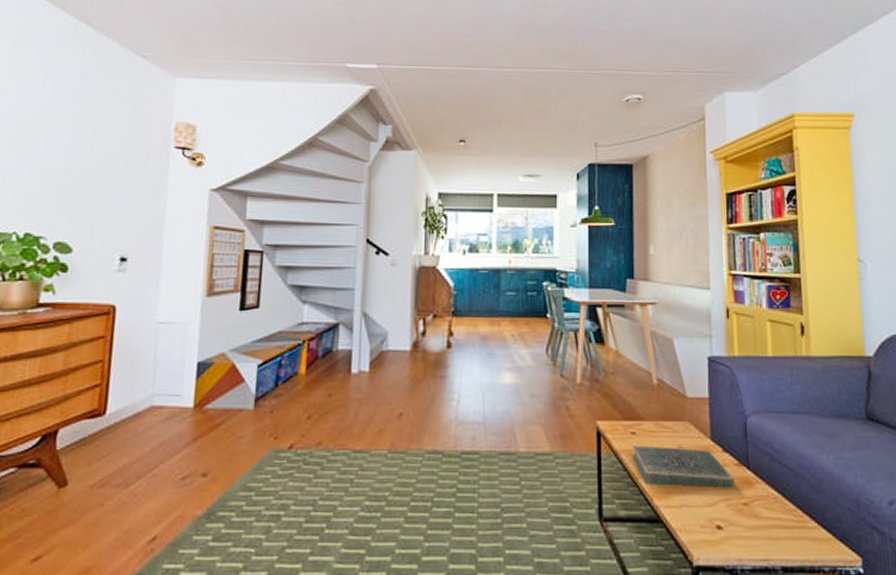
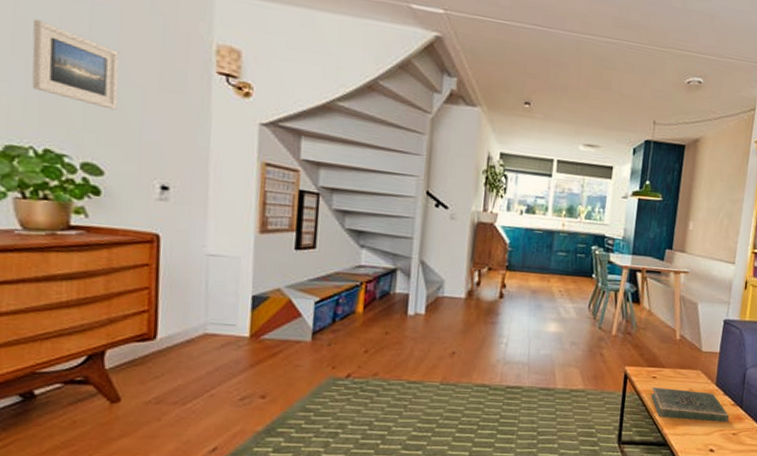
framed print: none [21,120,94,191] -> present [32,19,119,110]

